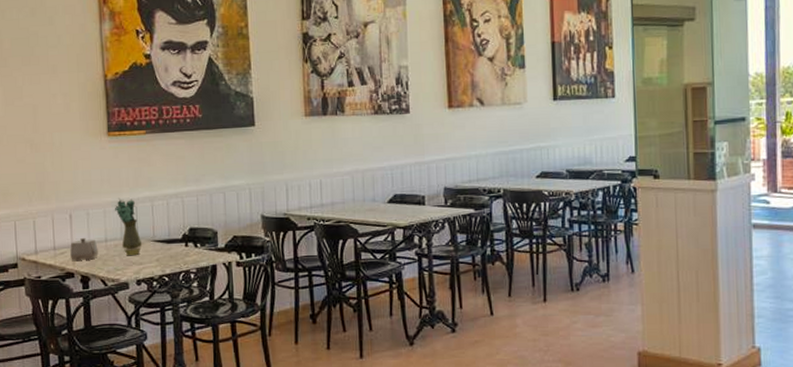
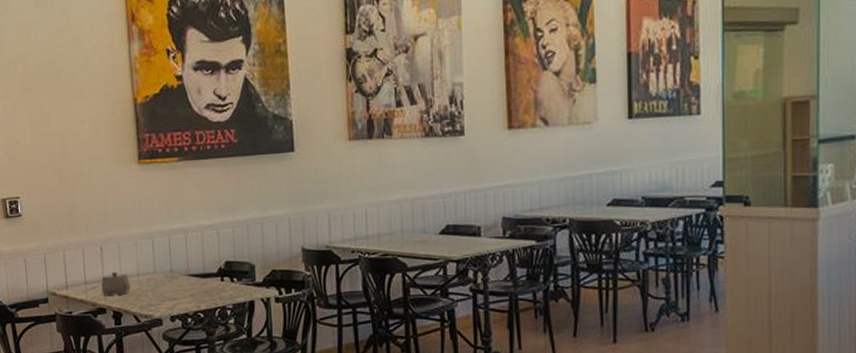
vase: present [115,198,143,256] -> none [147,229,176,291]

